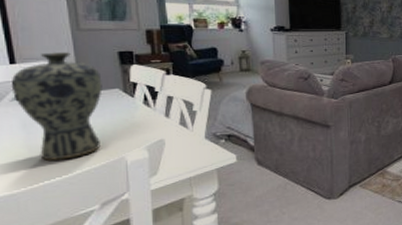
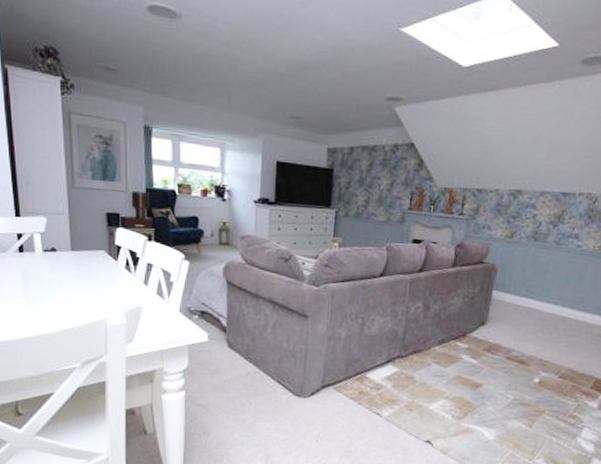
vase: present [11,51,103,161] -> none [15,207,91,315]

